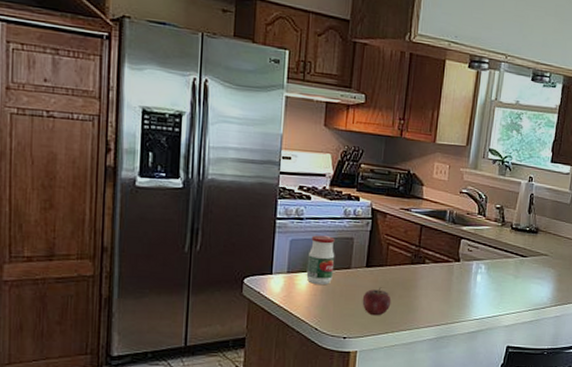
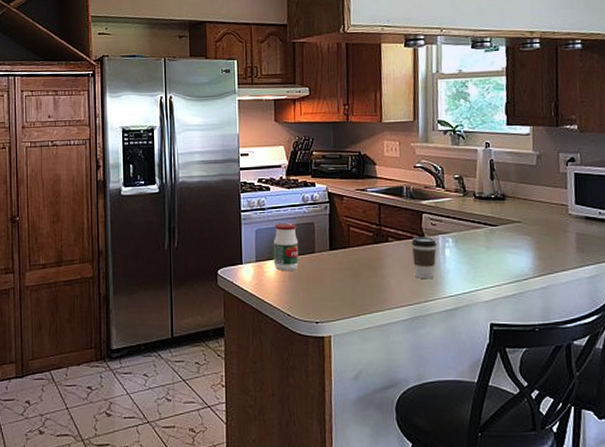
apple: present [362,287,392,316] -> none [329,269,359,299]
coffee cup: none [446,261,470,303] -> present [412,236,437,280]

